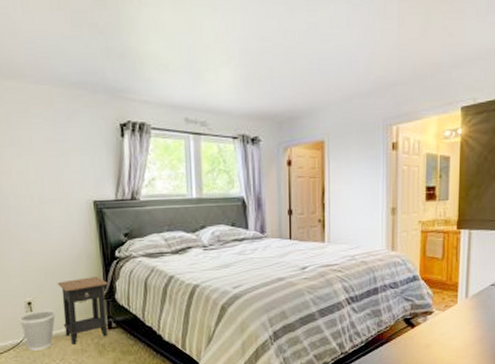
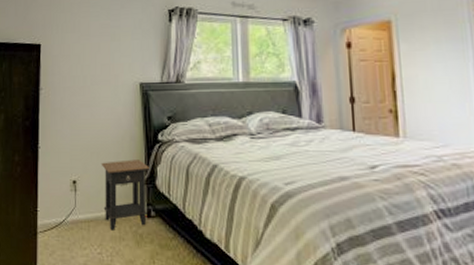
wastebasket: present [18,309,56,351] -> none [63,189,98,233]

